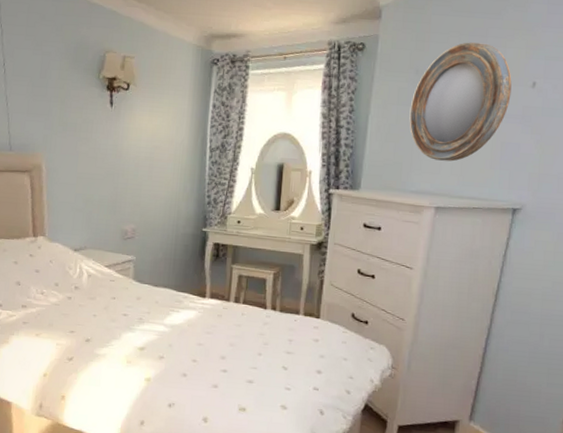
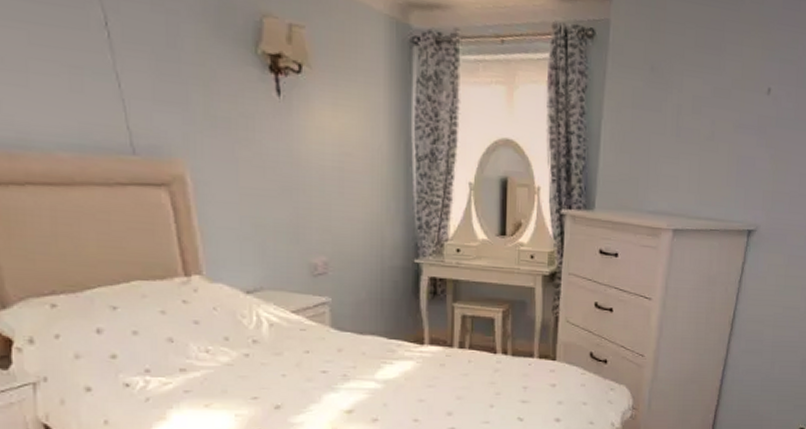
home mirror: present [409,42,512,162] -> none [645,36,748,177]

